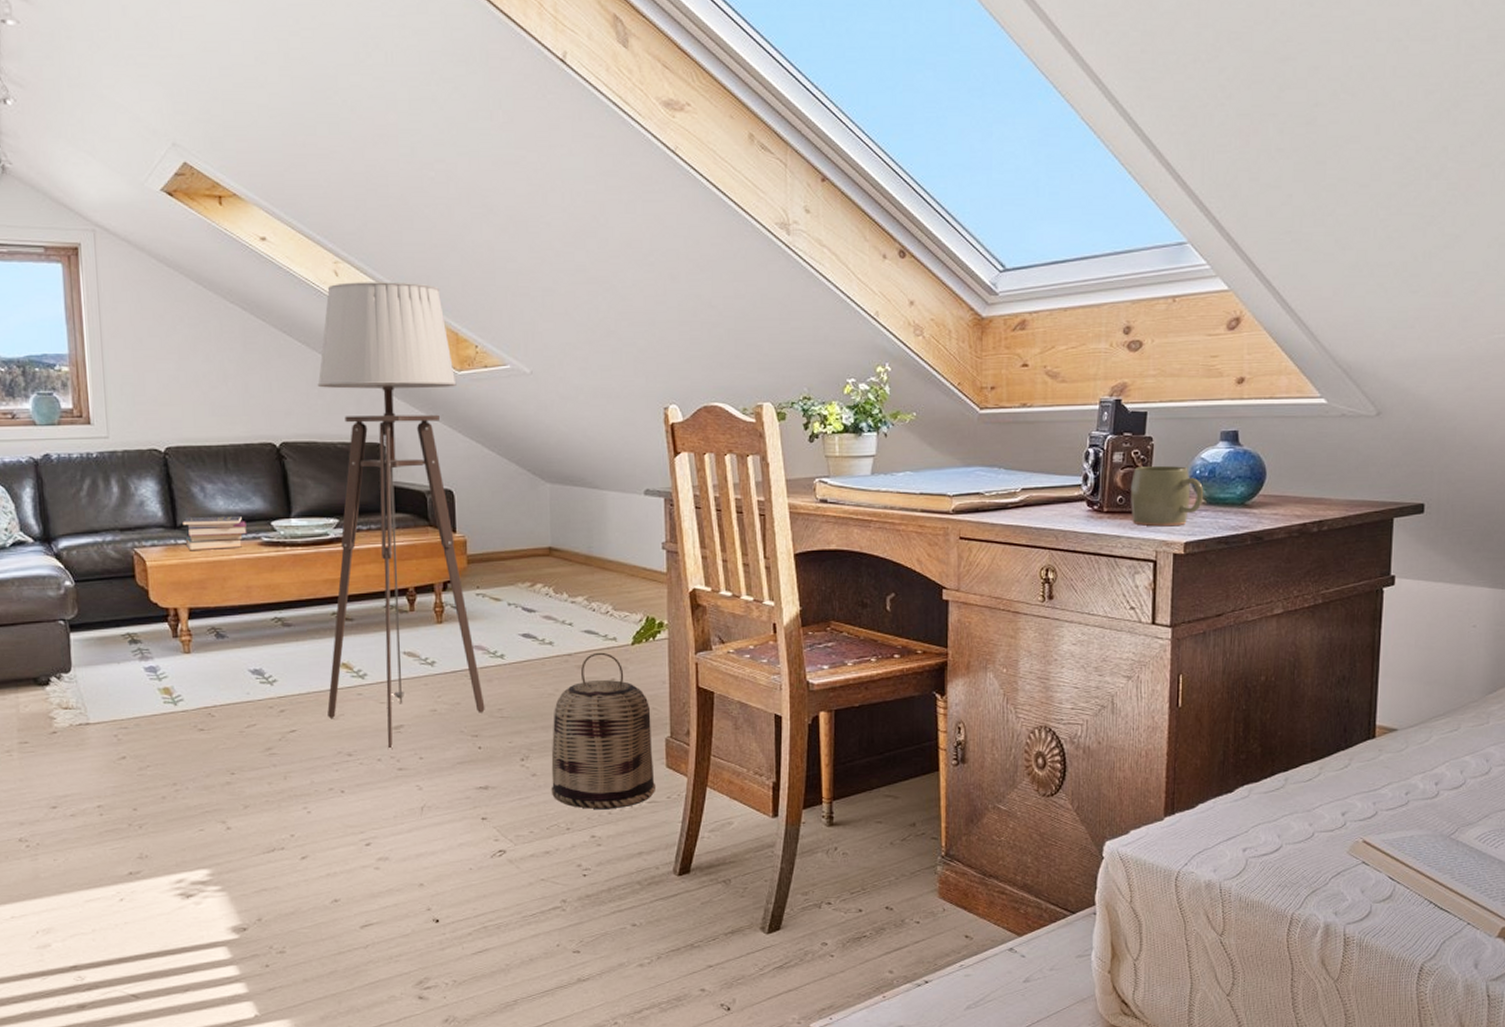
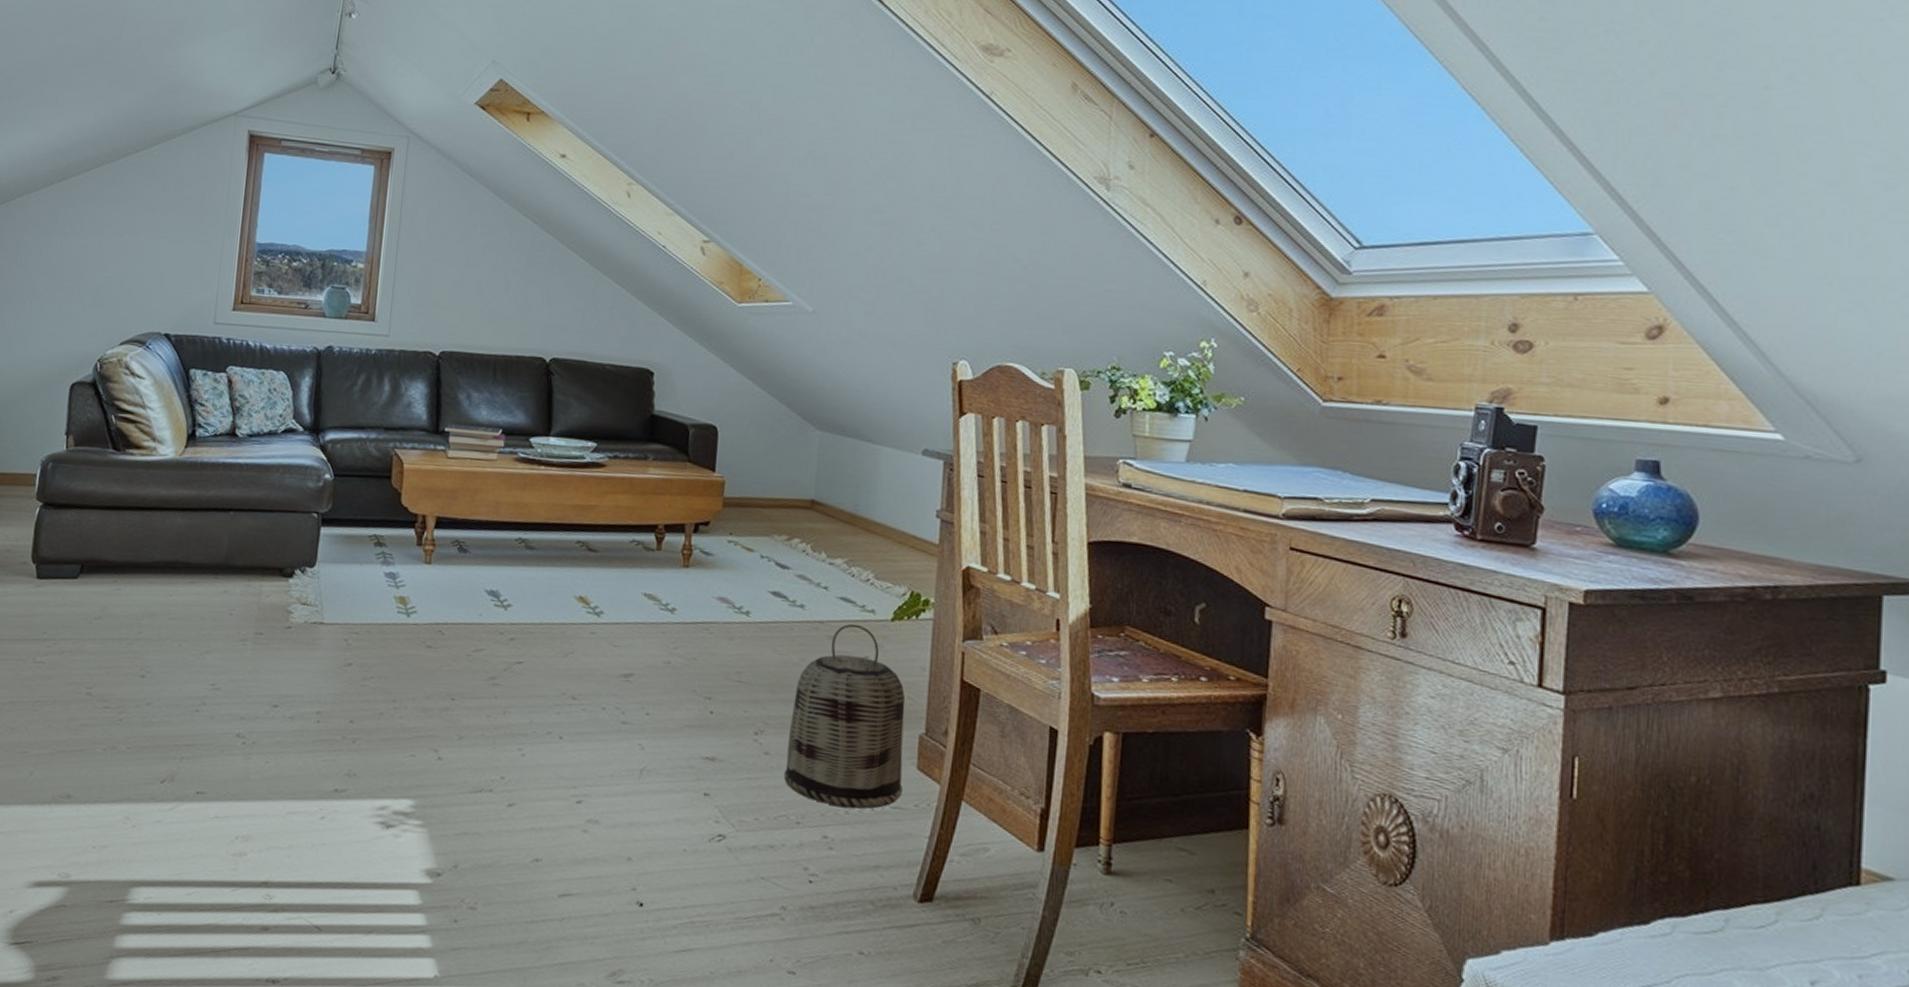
floor lamp: present [317,282,485,750] -> none [557,204,735,700]
mug: present [1131,465,1204,527] -> none [1513,490,1613,569]

